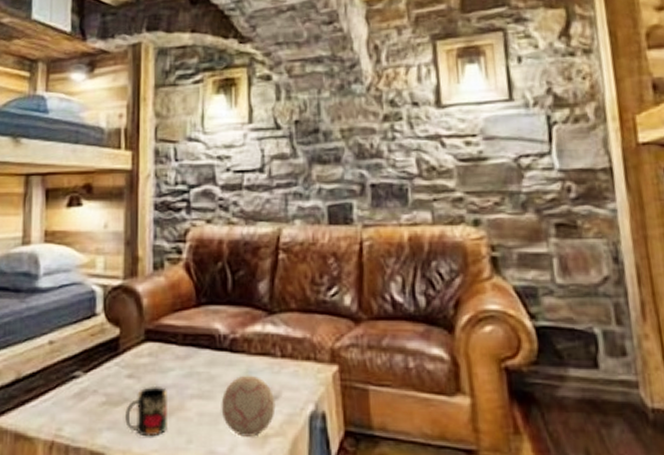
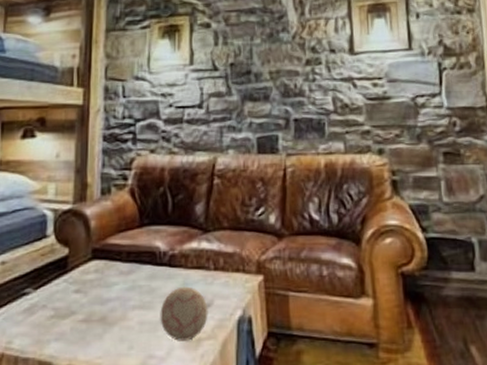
mug: present [125,385,167,437] -> none [72,298,111,346]

